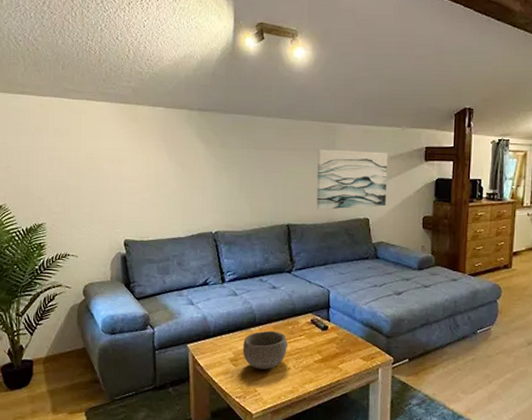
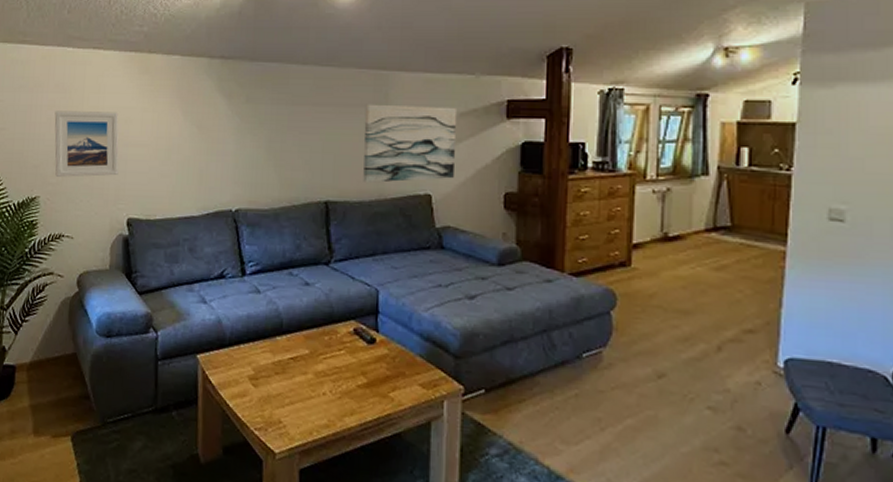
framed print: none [55,152,115,207] -> present [54,111,119,177]
bowl: present [243,330,287,370] -> none [265,340,323,394]

